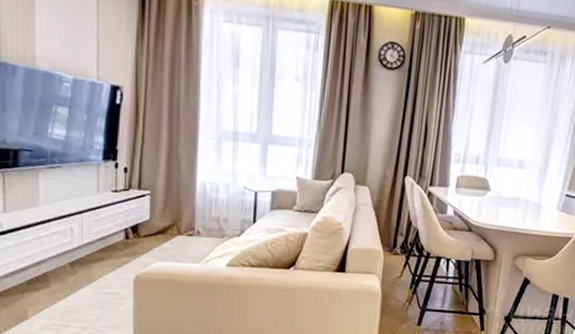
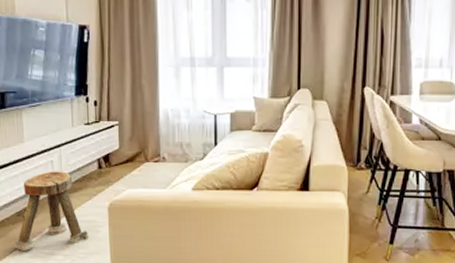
stool: none [22,238,111,323] -> present [14,171,90,252]

